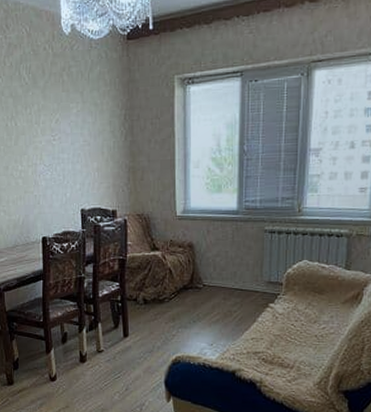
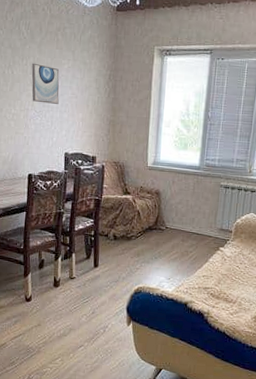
wall art: none [37,110,70,155] -> present [31,63,59,104]

